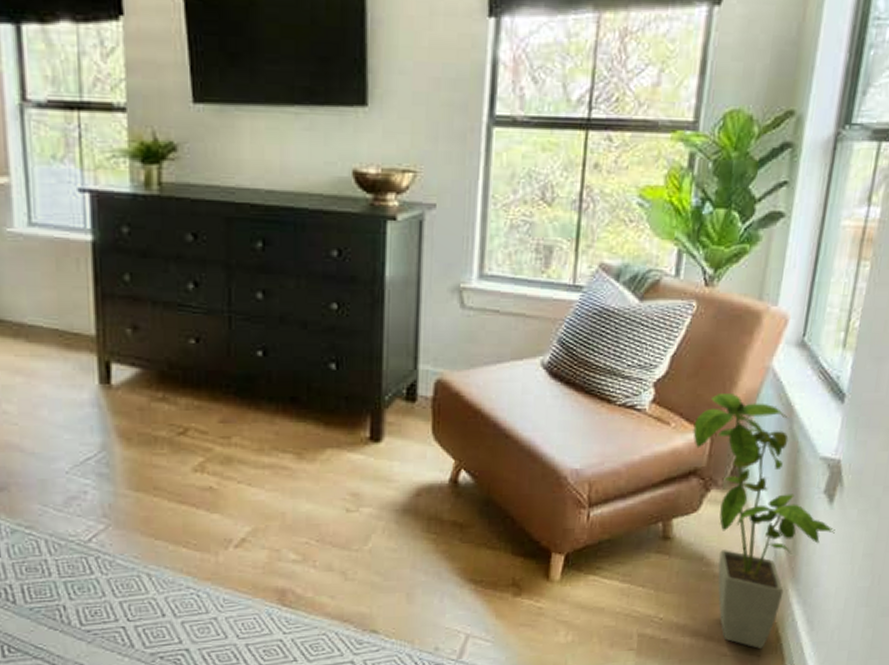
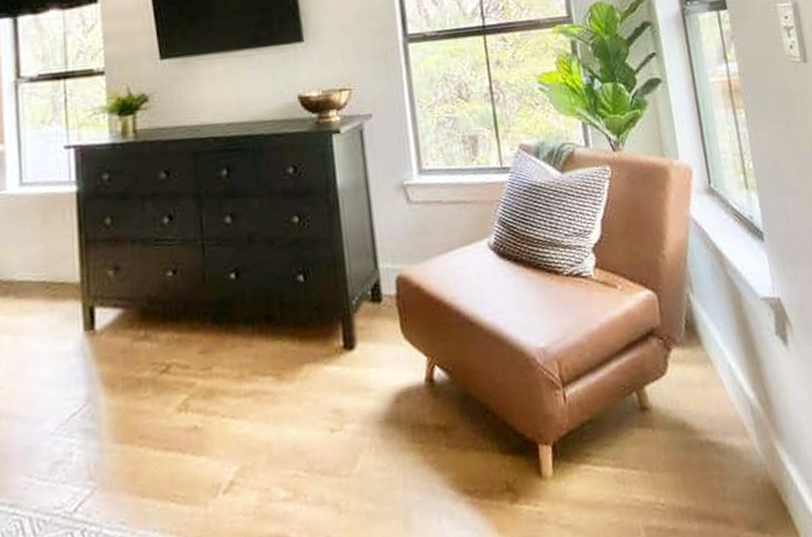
house plant: present [693,394,835,649] -> none [638,247,800,524]

